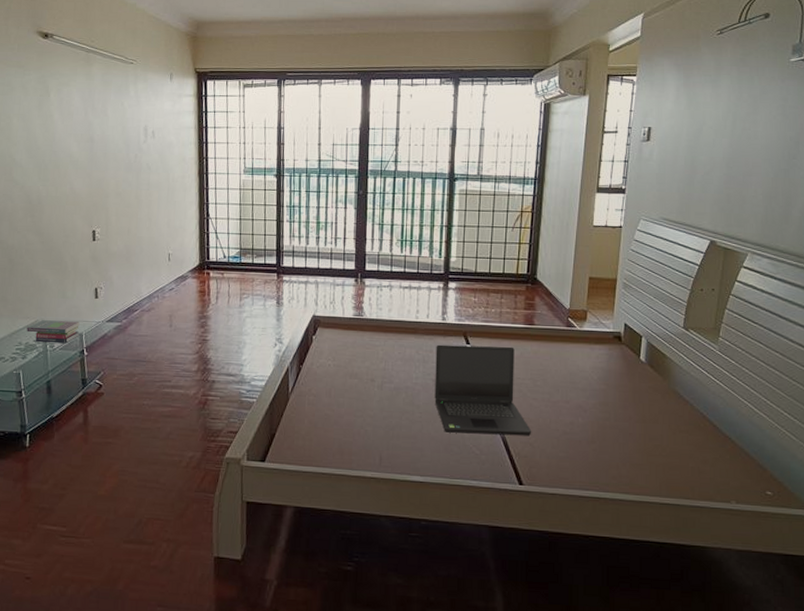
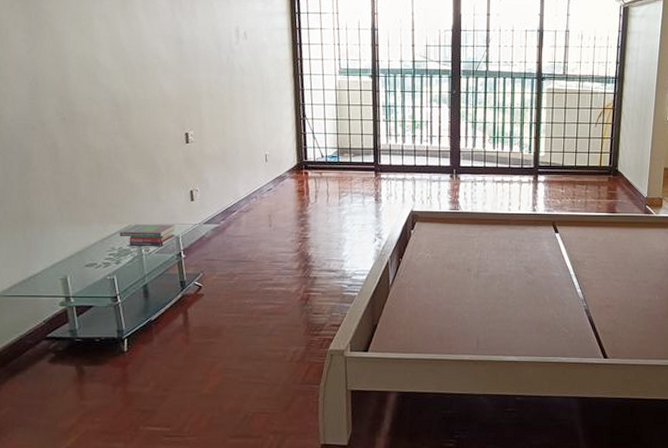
laptop: present [434,344,532,435] -> none [527,233,615,315]

